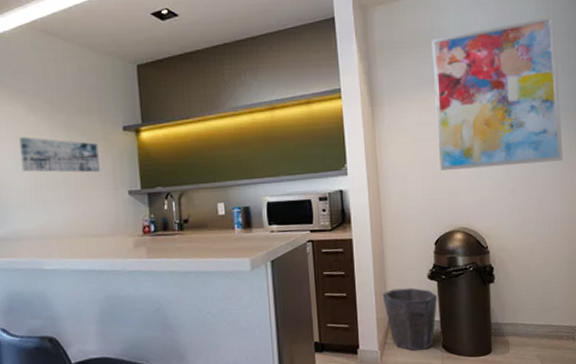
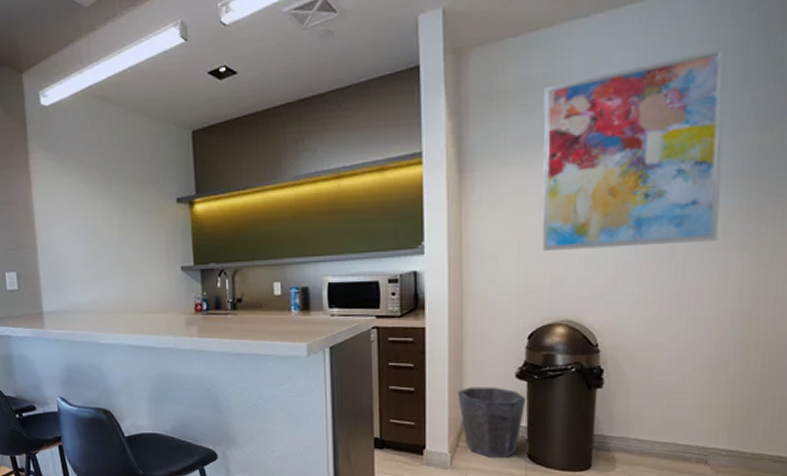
wall art: present [19,137,100,173] -> none [76,209,153,247]

